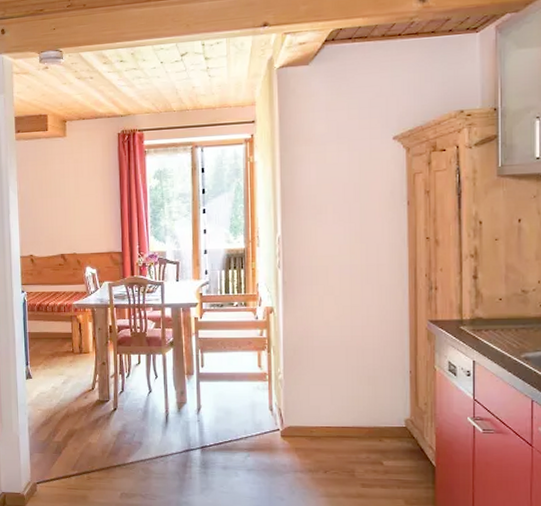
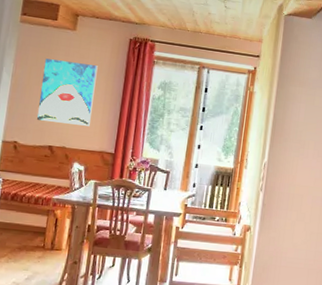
wall art: none [43,167,94,231] -> present [37,58,98,126]

